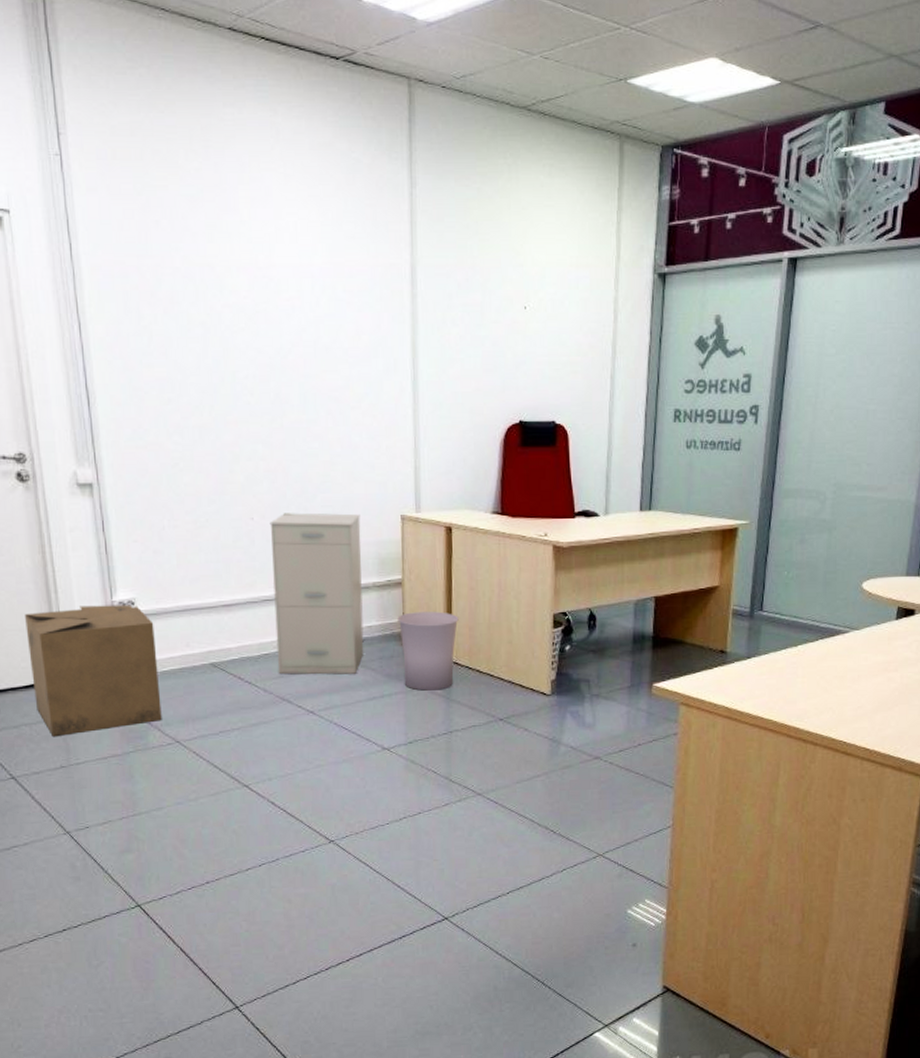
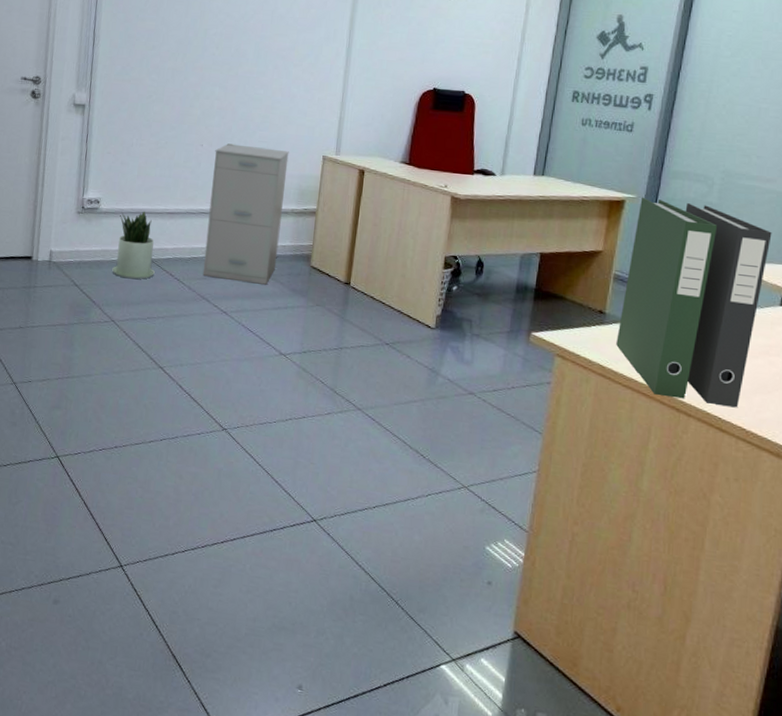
cardboard box: present [25,604,162,736] -> none [10,199,111,302]
planter: none [165,607,219,690] -> present [112,211,155,280]
waste bin: present [397,611,459,691] -> none [306,238,361,310]
binder: none [740,522,885,730] -> present [616,197,772,408]

